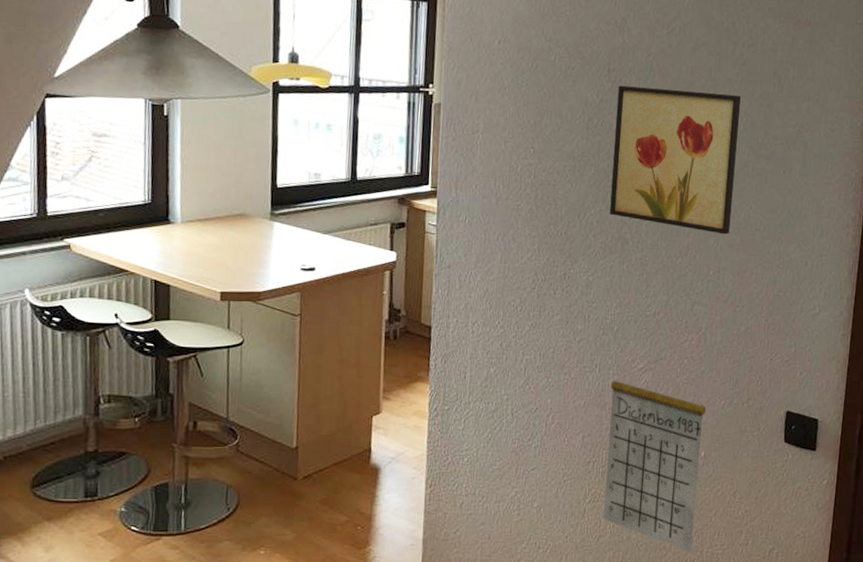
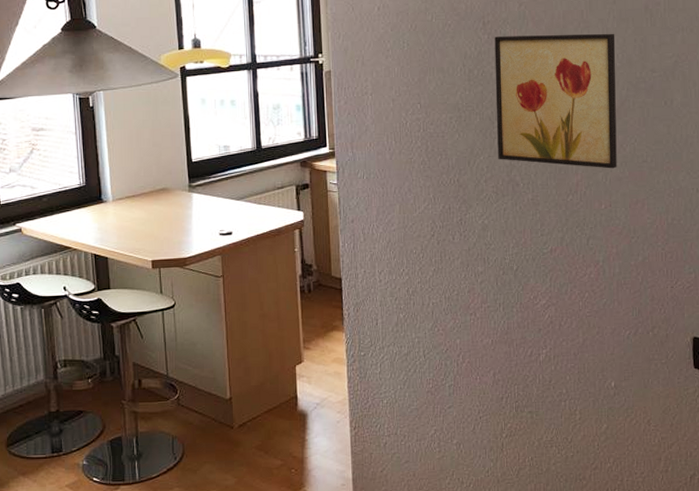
calendar: present [603,358,707,552] -> none [515,293,612,482]

